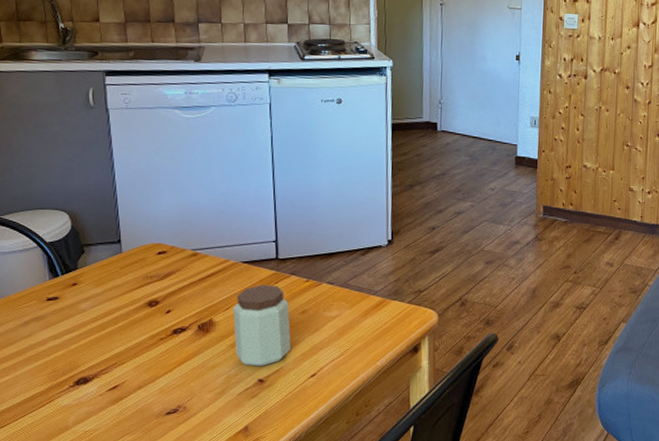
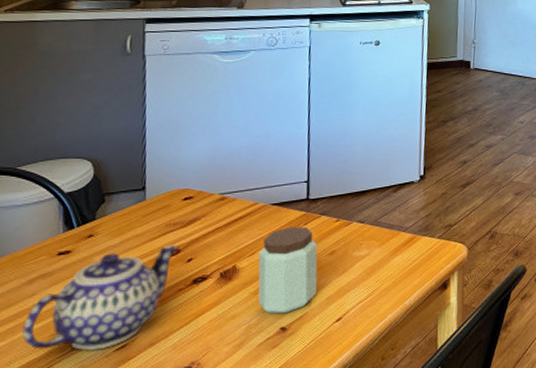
teapot: none [24,296,158,389] -> present [22,244,179,351]

